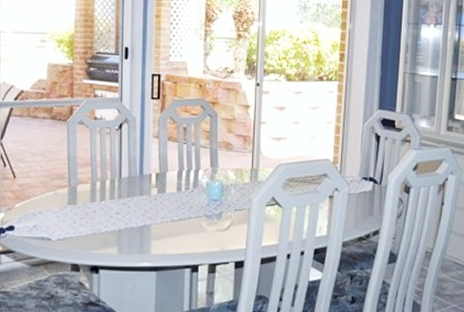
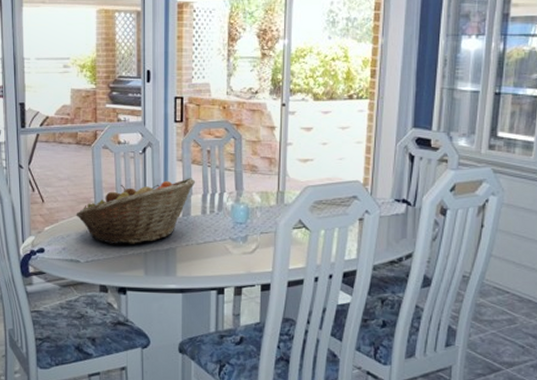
fruit basket: none [48,154,172,221] -> present [76,178,196,244]

